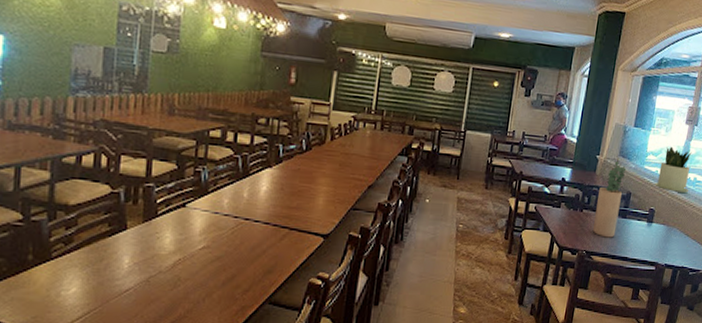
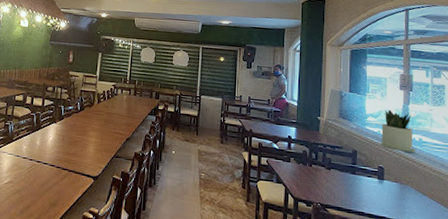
vase: present [593,157,627,238] -> none [325,119,349,193]

